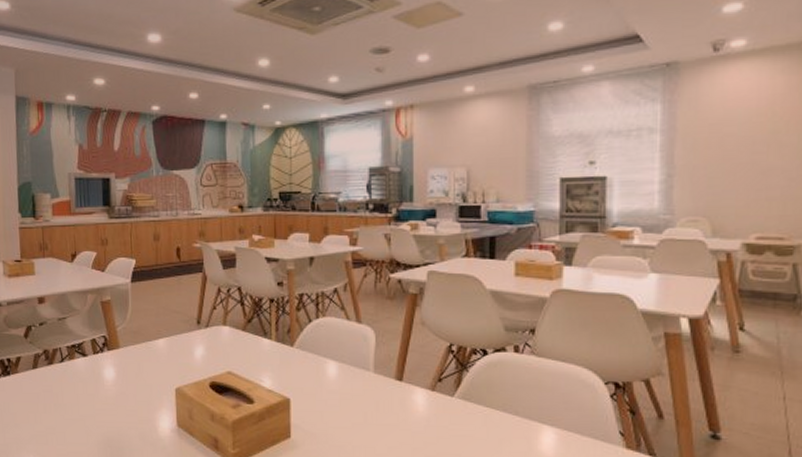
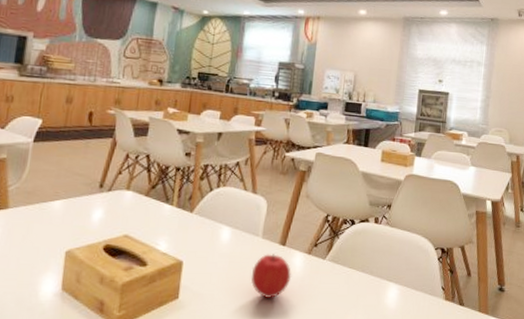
fruit: none [366,390,415,440] -> present [251,254,292,298]

